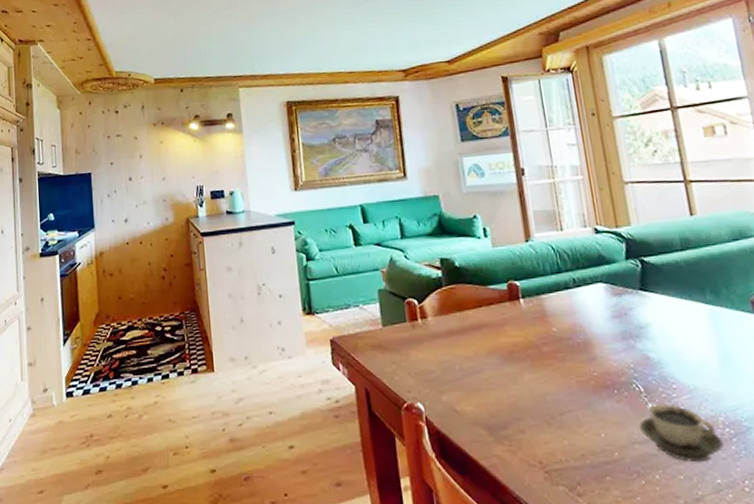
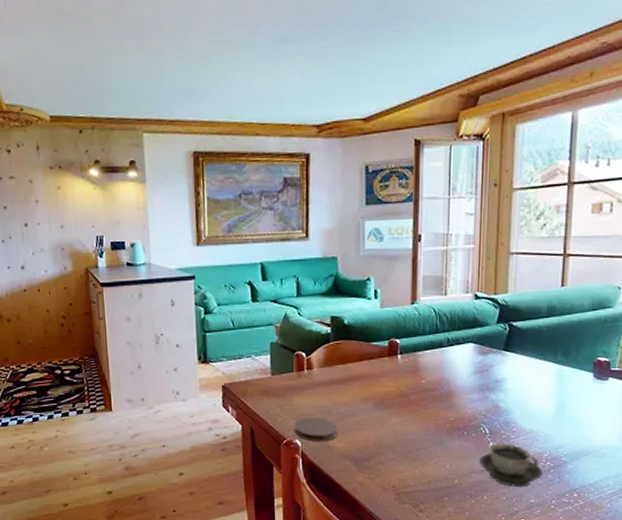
coaster: none [414,374,465,405] -> present [294,417,337,441]

